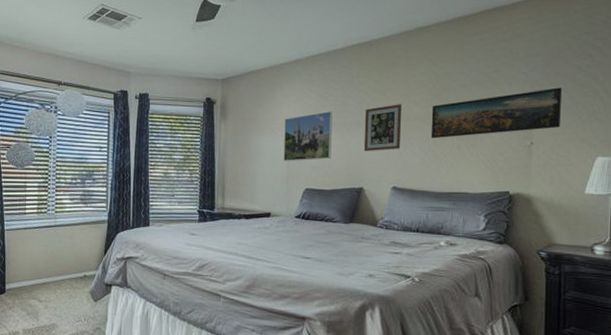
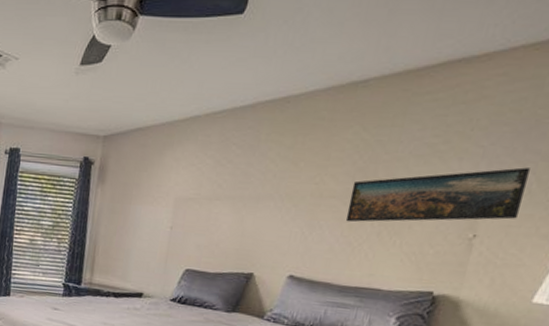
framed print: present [283,111,333,162] -> none [164,181,230,238]
picture frame: present [363,104,402,152] -> none [260,177,315,232]

